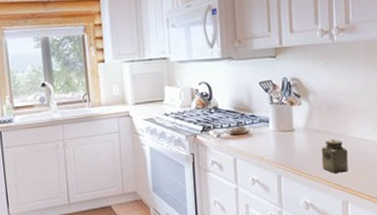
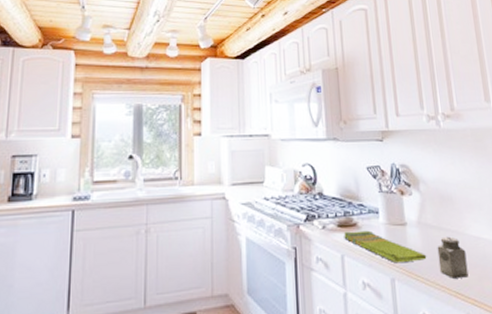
dish towel: none [236,137,311,163] -> present [343,230,427,264]

